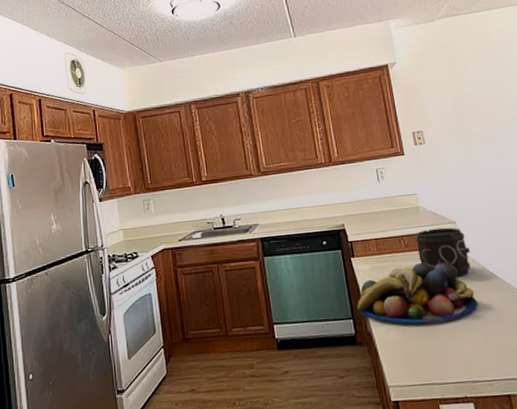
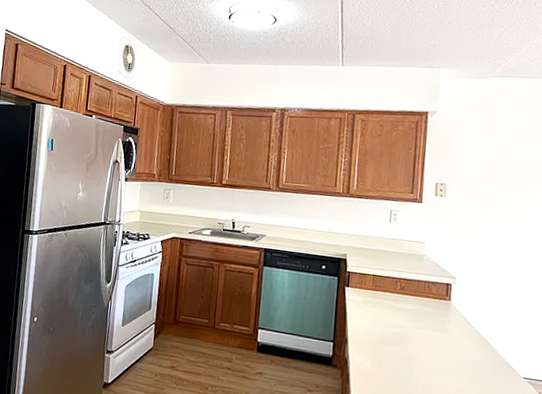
fruit bowl: present [357,263,478,324] -> none [340,306,458,367]
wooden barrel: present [415,227,471,277] -> none [411,278,463,330]

